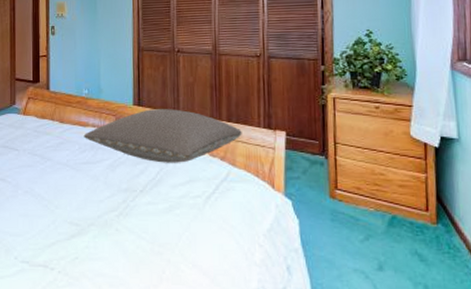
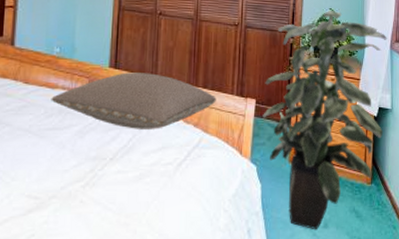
indoor plant: none [295,32,448,272] -> present [263,11,387,230]

